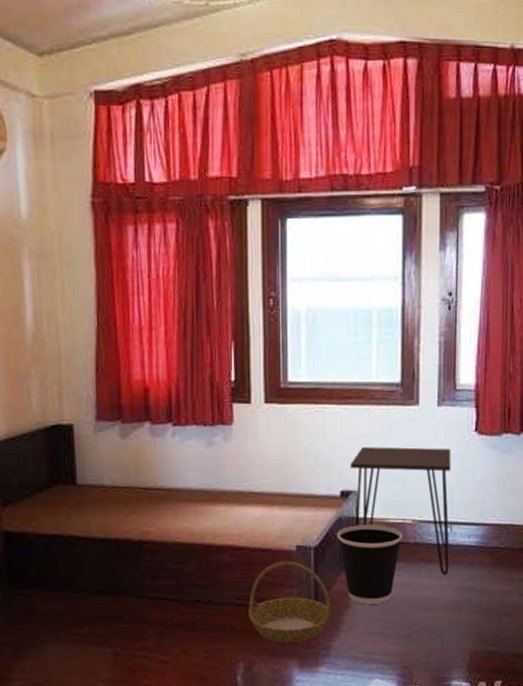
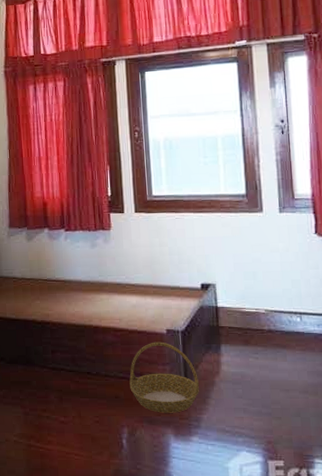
wastebasket: present [337,524,402,604] -> none [200,312,258,383]
desk: present [351,447,451,575] -> none [208,247,302,360]

